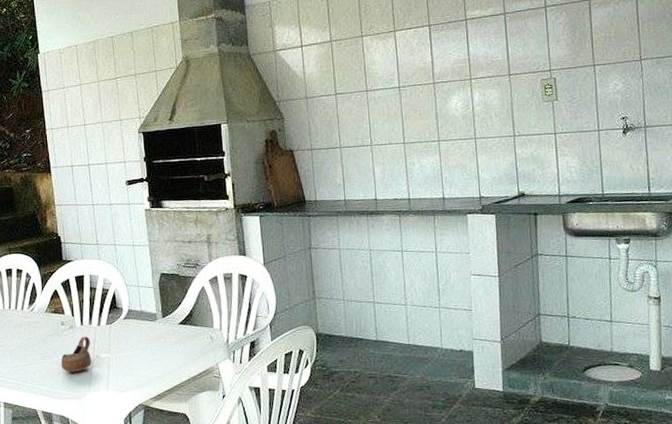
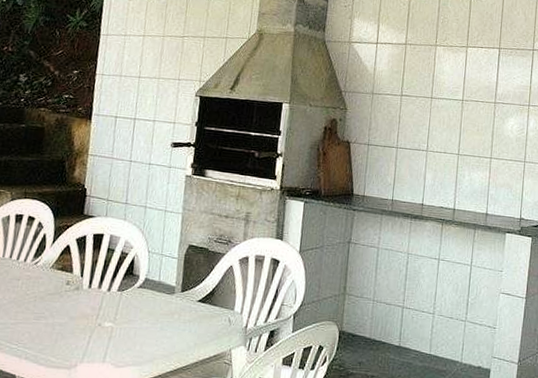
cup: present [61,337,92,372] -> none [55,301,95,339]

